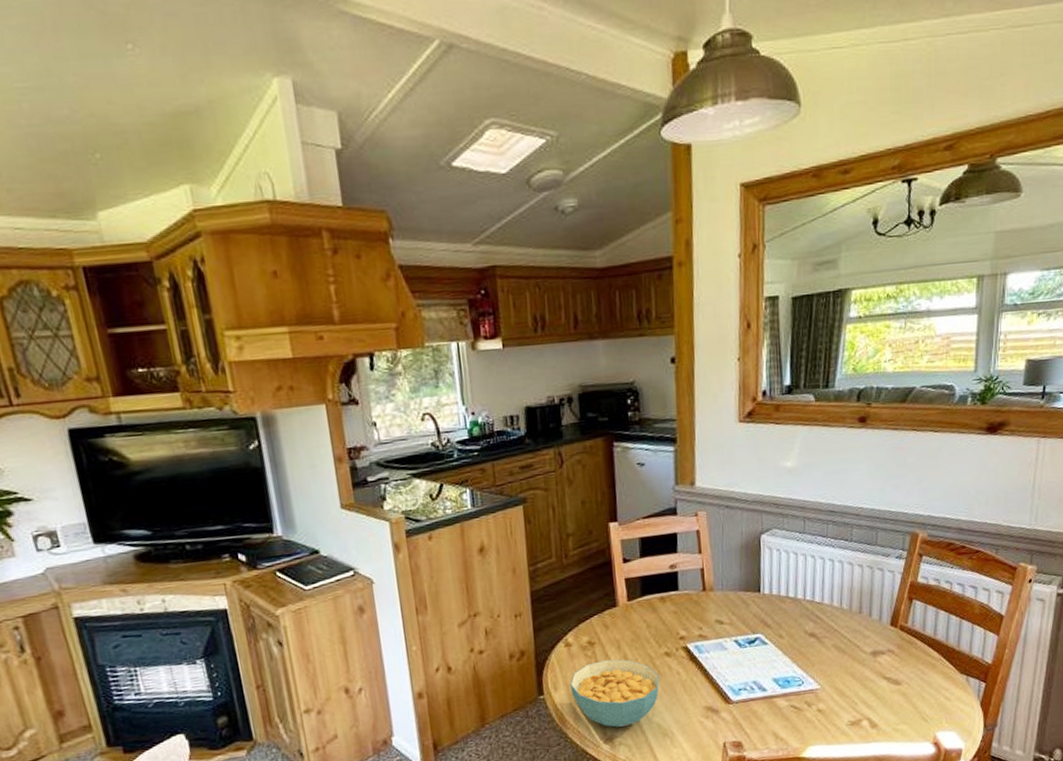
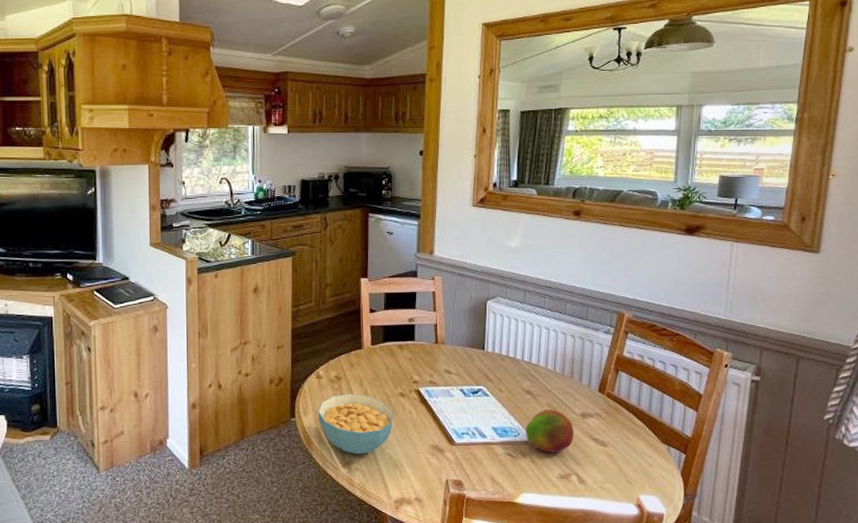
fruit: none [810,651,864,700] -> present [525,409,574,453]

